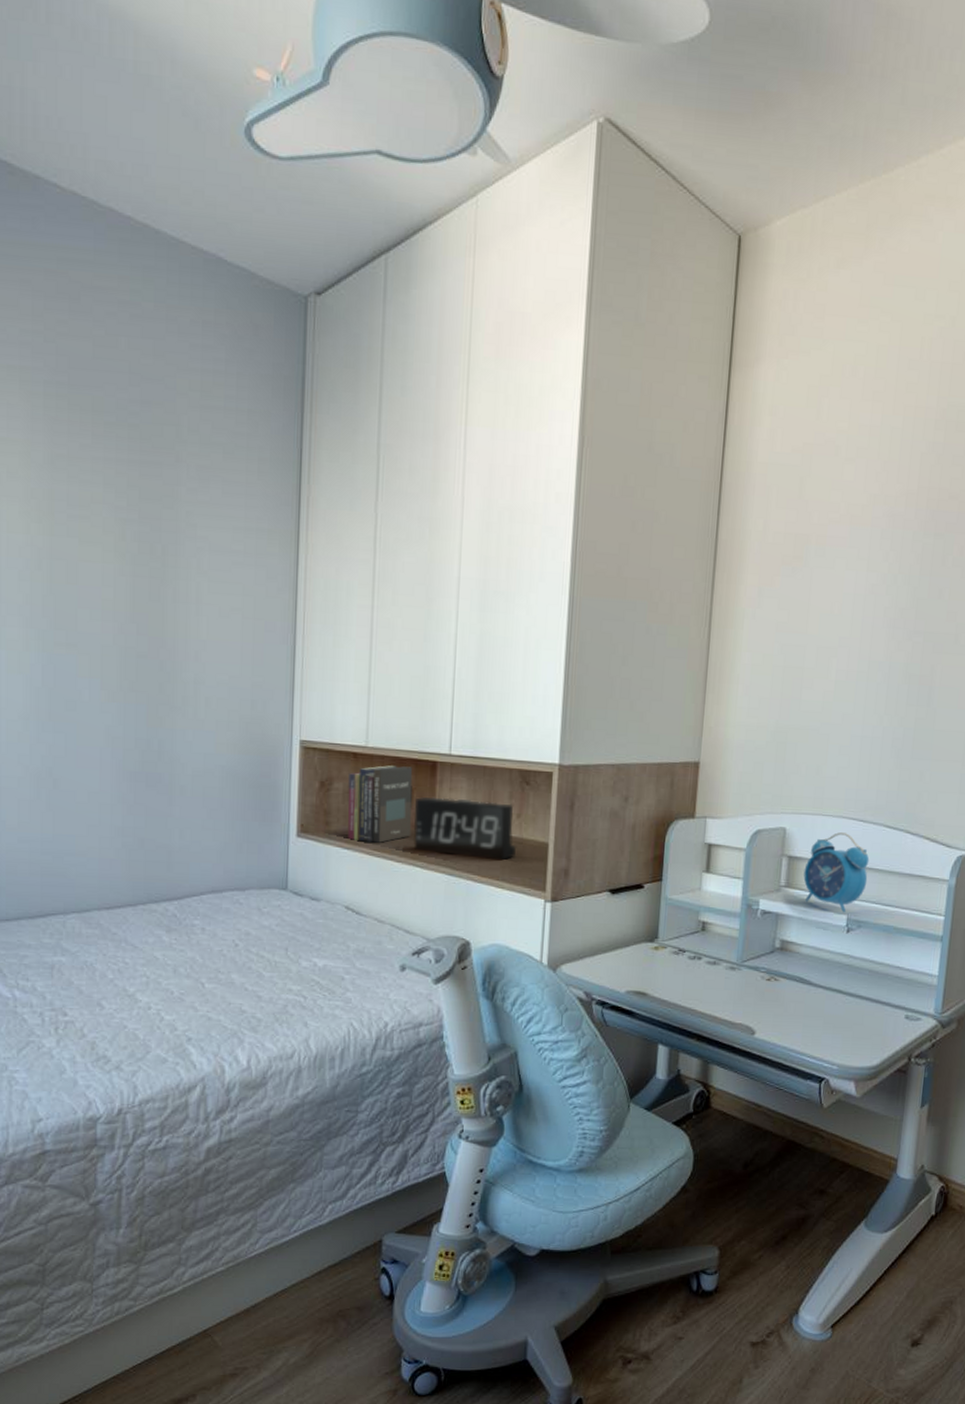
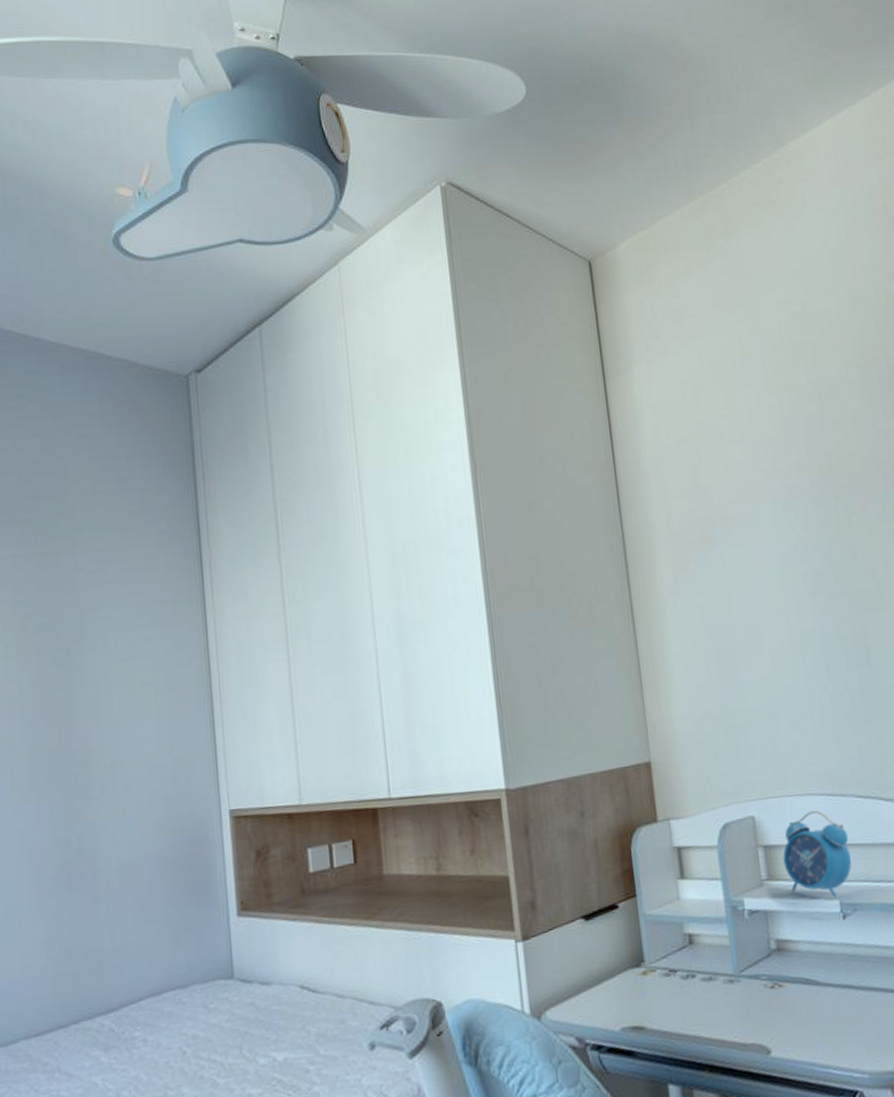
books: present [347,765,413,843] -> none [285,818,361,911]
alarm clock: present [413,797,517,861] -> none [359,840,476,909]

